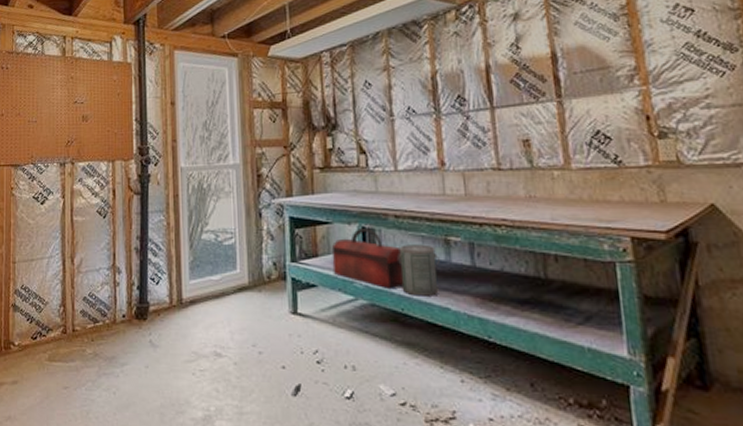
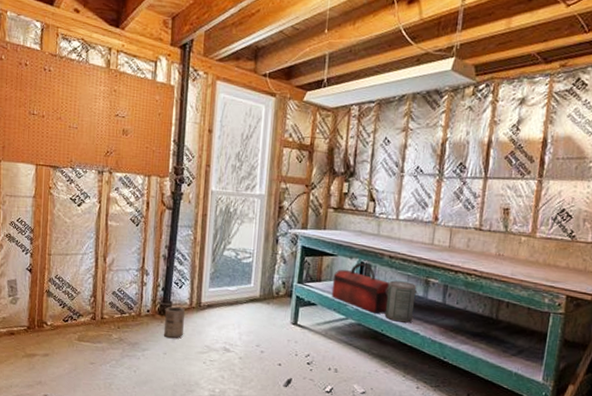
paint can: none [142,307,165,347] -> present [163,306,185,339]

